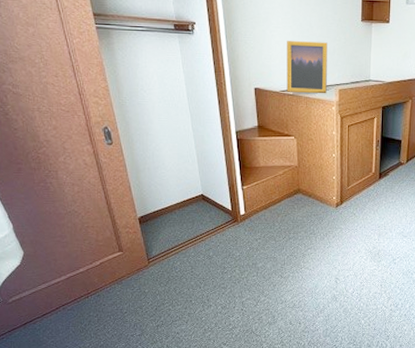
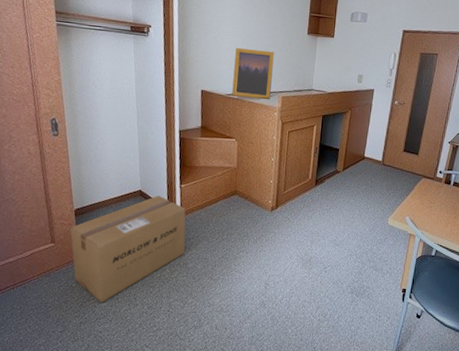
box: none [137,198,253,306] -> present [70,195,186,304]

